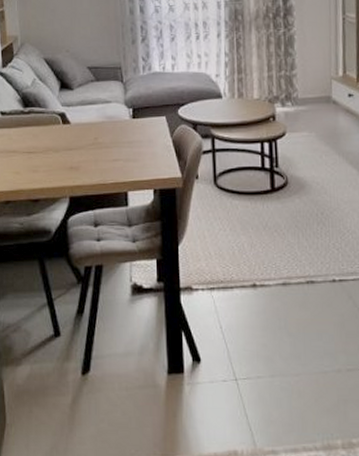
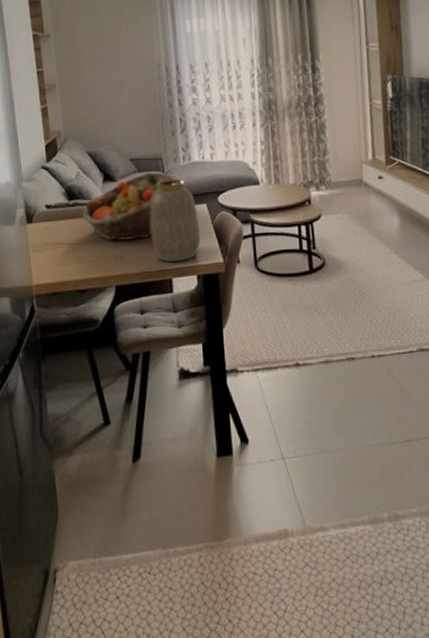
fruit basket: none [37,82,138,151] -> present [82,172,179,241]
vase: none [106,89,159,174] -> present [150,179,201,262]

